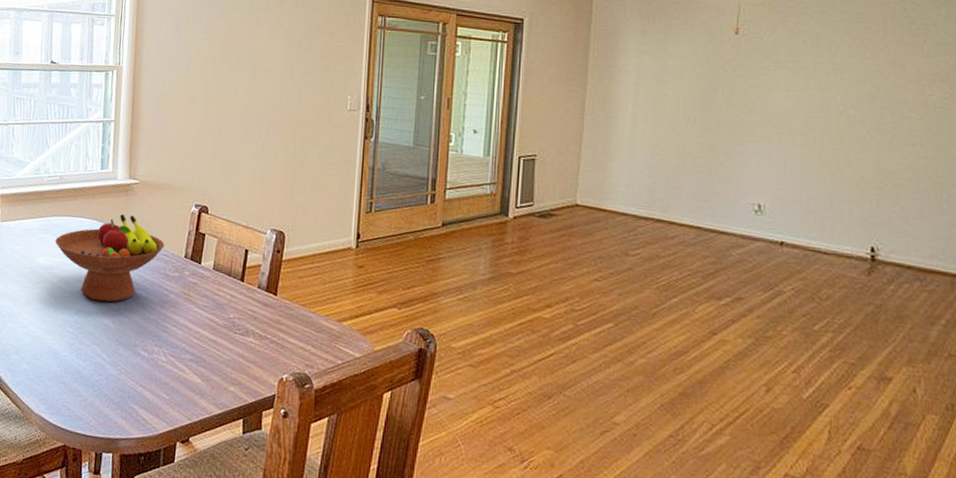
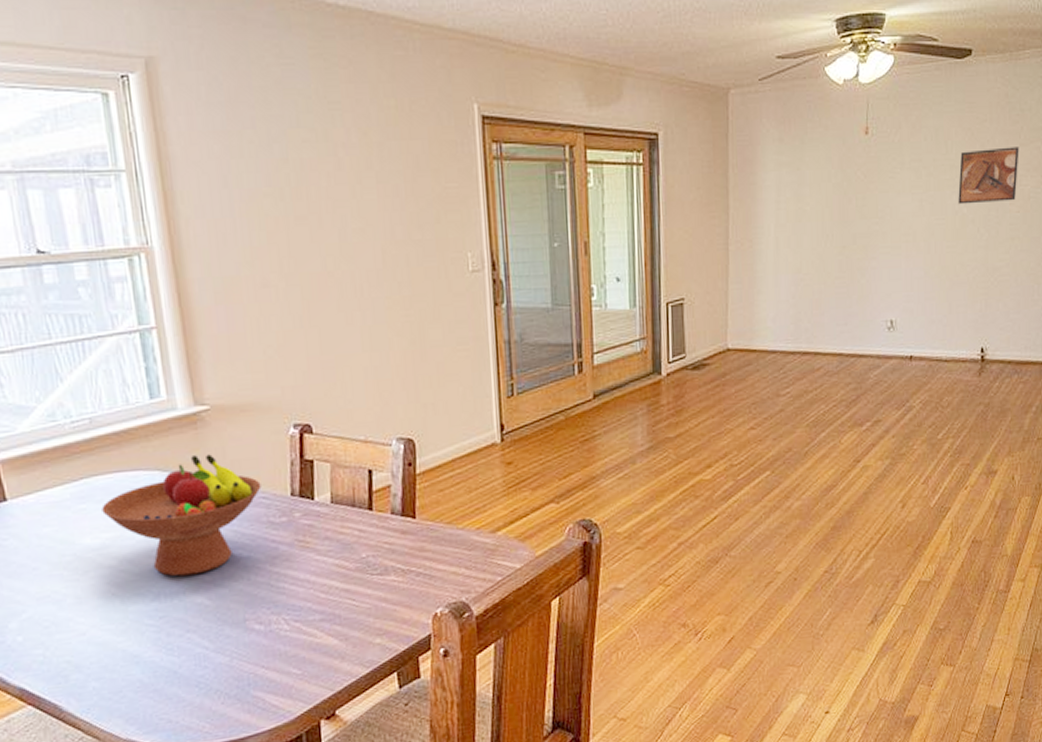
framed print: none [843,57,922,109] -> present [958,147,1019,205]

